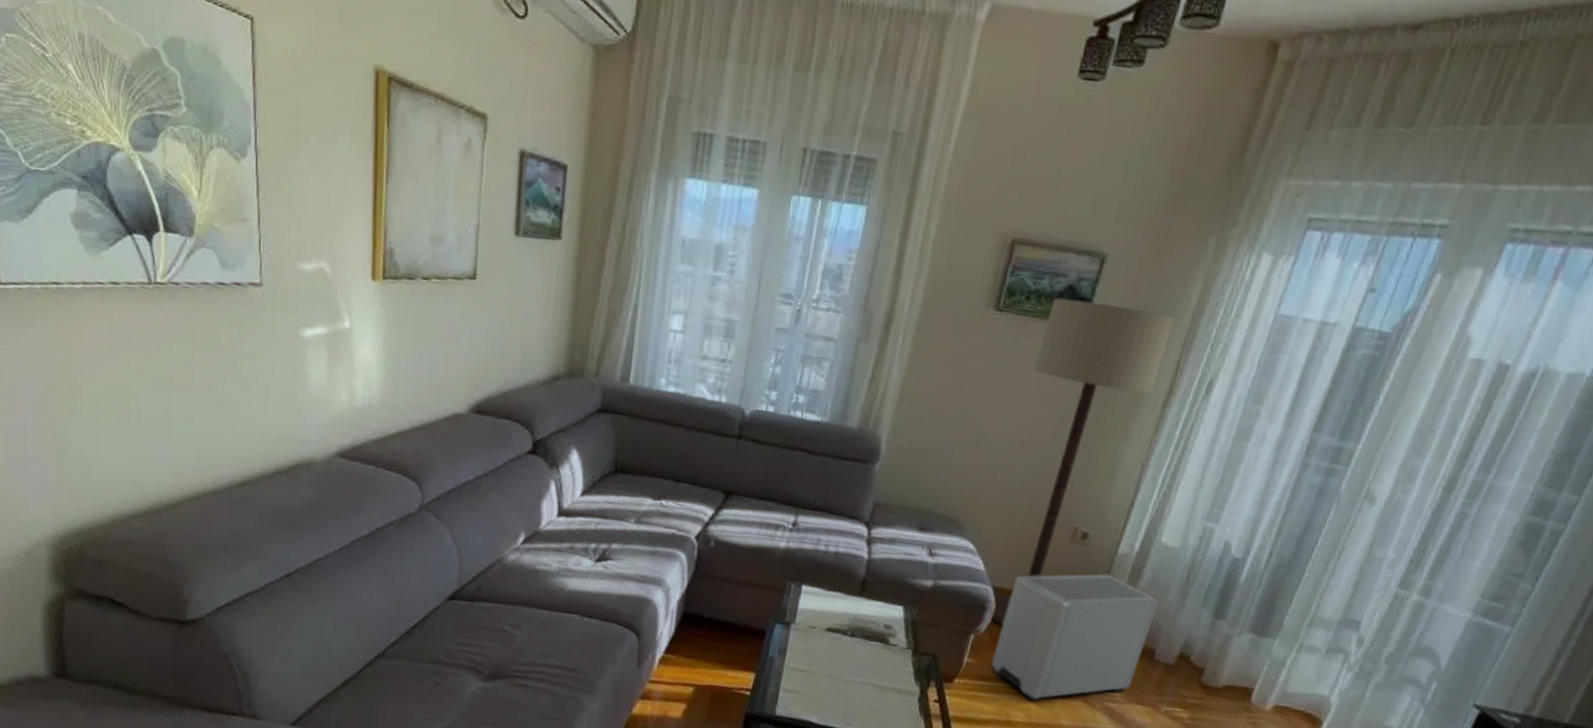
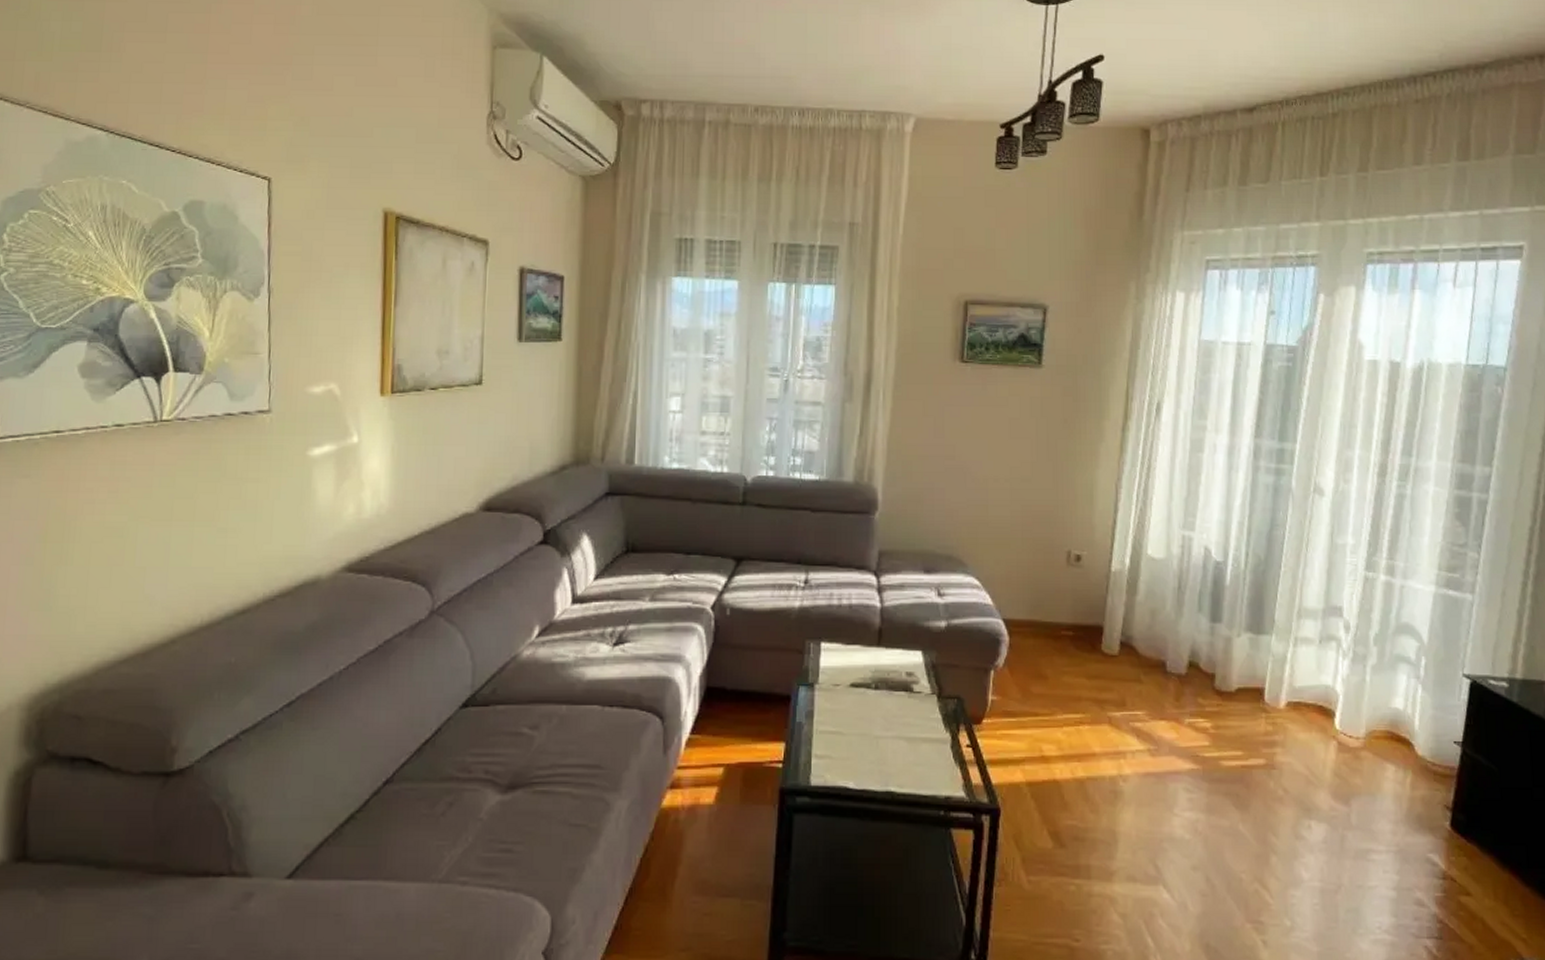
floor lamp: present [989,297,1176,626] -> none [1004,346,1117,658]
air purifier: present [991,573,1160,702] -> none [1016,592,1159,732]

